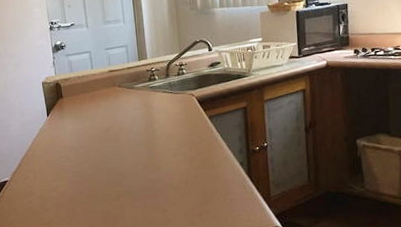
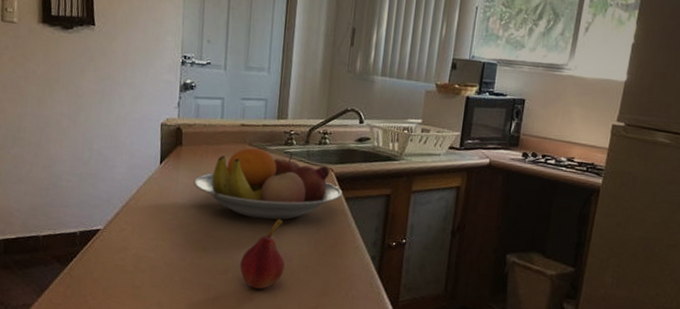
fruit bowl: none [77,87,206,148] -> present [193,147,343,220]
fruit: none [129,144,168,208] -> present [240,219,285,289]

